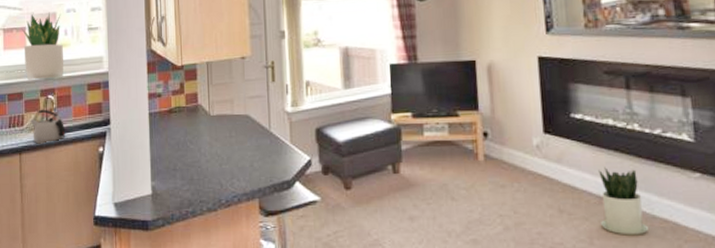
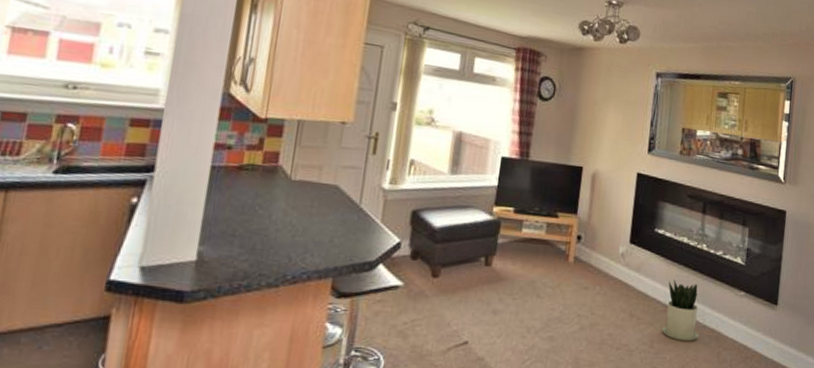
planter: present [22,12,64,80] -> none [37,17,109,106]
kettle: present [30,109,66,144] -> none [31,138,86,183]

